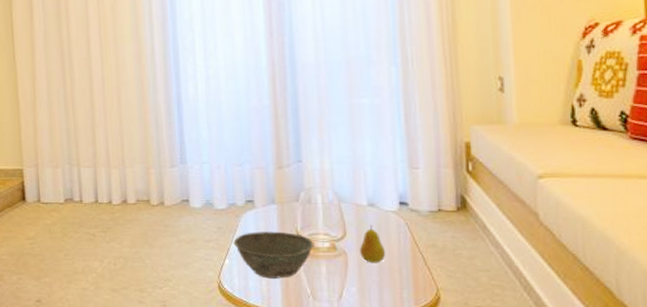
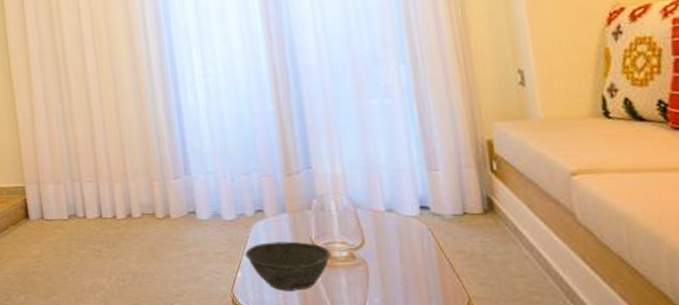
fruit: present [360,224,386,263] -> none [380,231,410,272]

